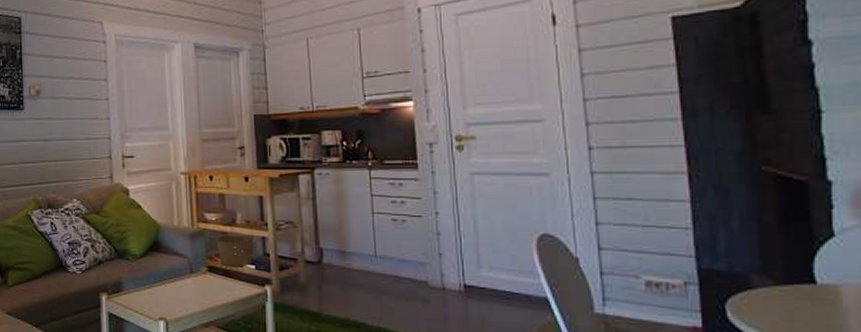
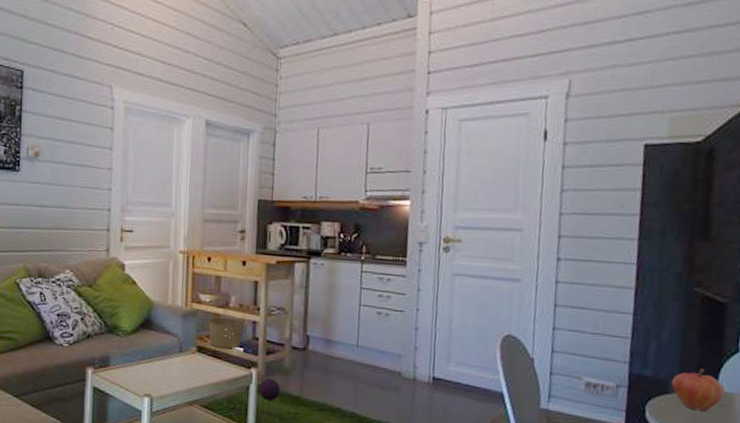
toy ball: none [276,296,298,318] -> present [259,379,280,400]
kettle: none [306,143,331,166] -> present [305,233,328,256]
fruit: none [753,258,826,308] -> present [671,368,726,412]

